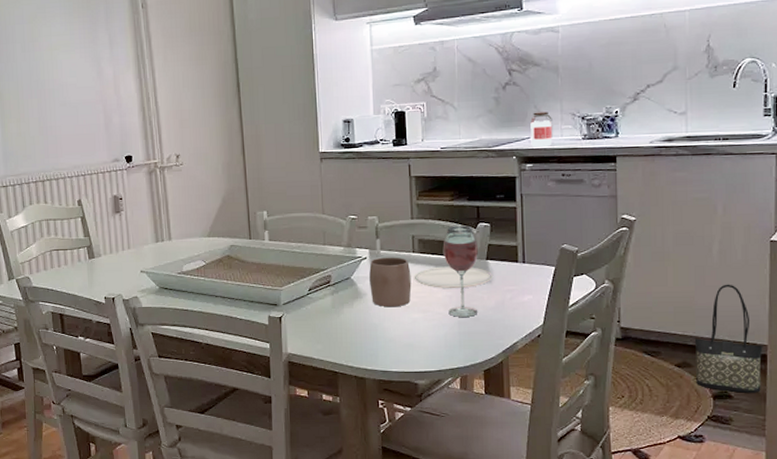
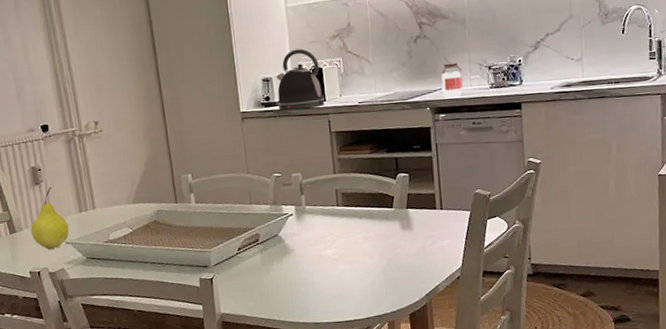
fruit: none [108,216,145,276] -> present [30,187,69,249]
kettle: none [357,91,406,153] -> present [276,49,325,111]
mug: present [369,257,412,307] -> none [296,211,338,261]
plate: present [414,266,493,289] -> none [339,216,413,239]
wineglass: present [442,225,478,317] -> none [365,177,401,266]
tote bag: present [694,284,763,393] -> none [596,217,655,316]

